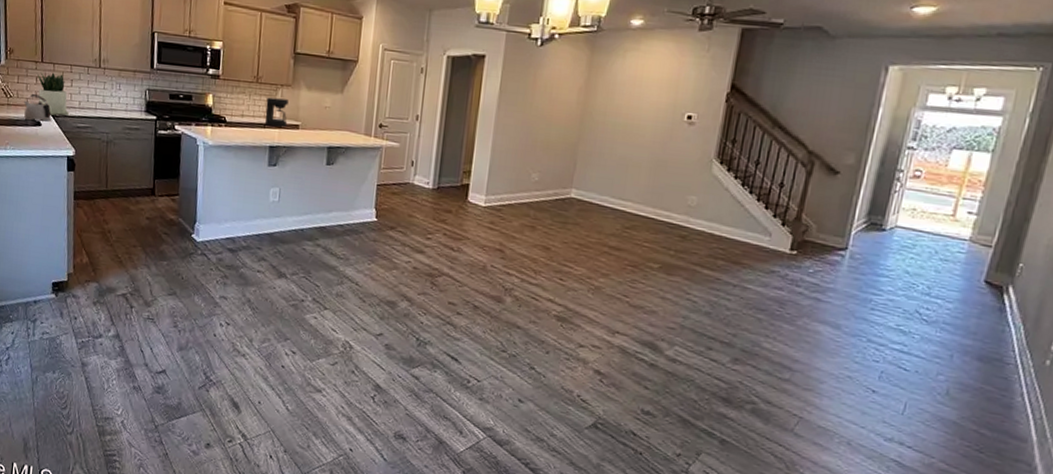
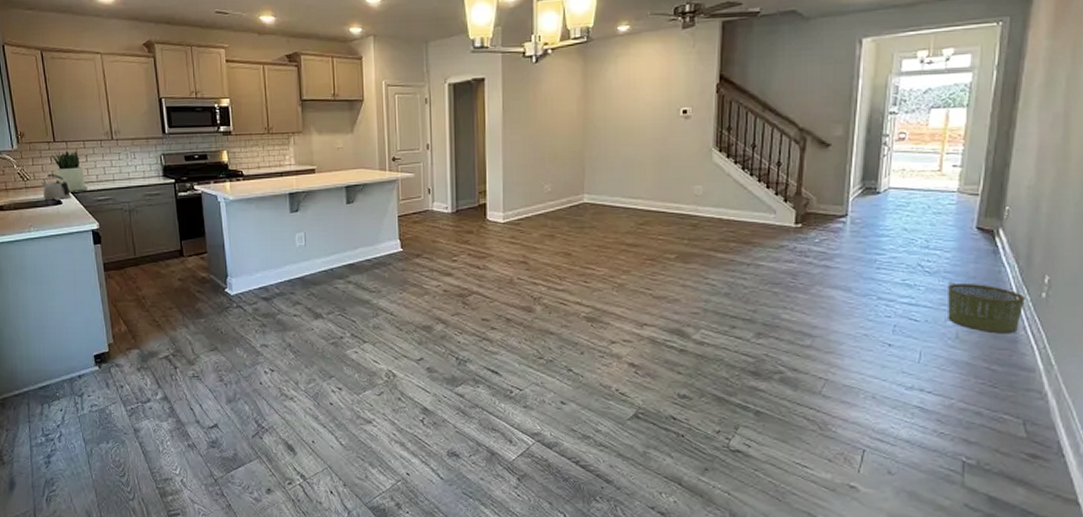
coffee maker: present [264,97,289,128] -> none [280,146,304,174]
basket: none [940,333,1027,399] -> present [948,281,1025,334]

